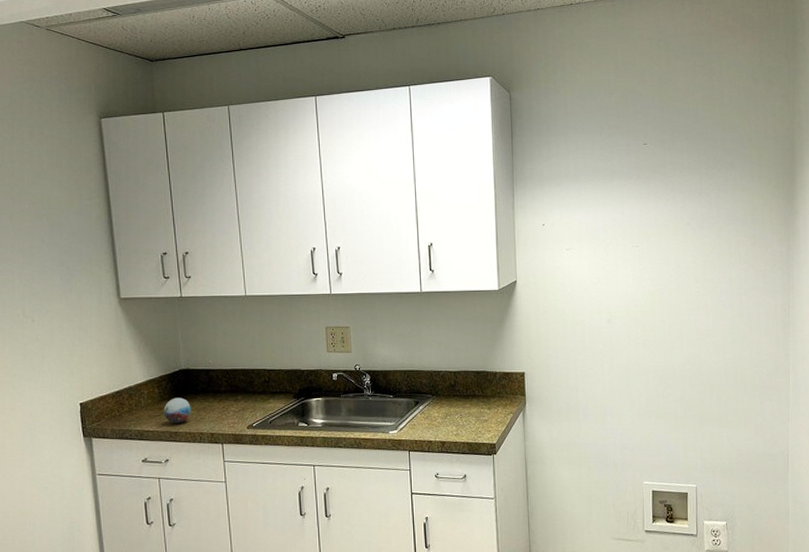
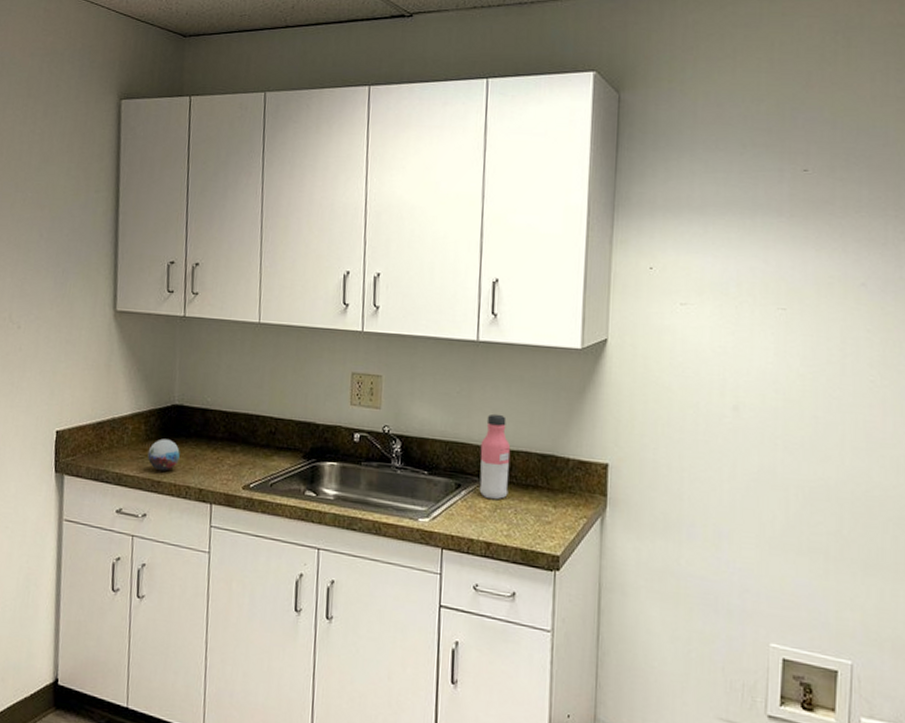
water bottle: none [430,345,454,410] -> present [479,413,511,500]

